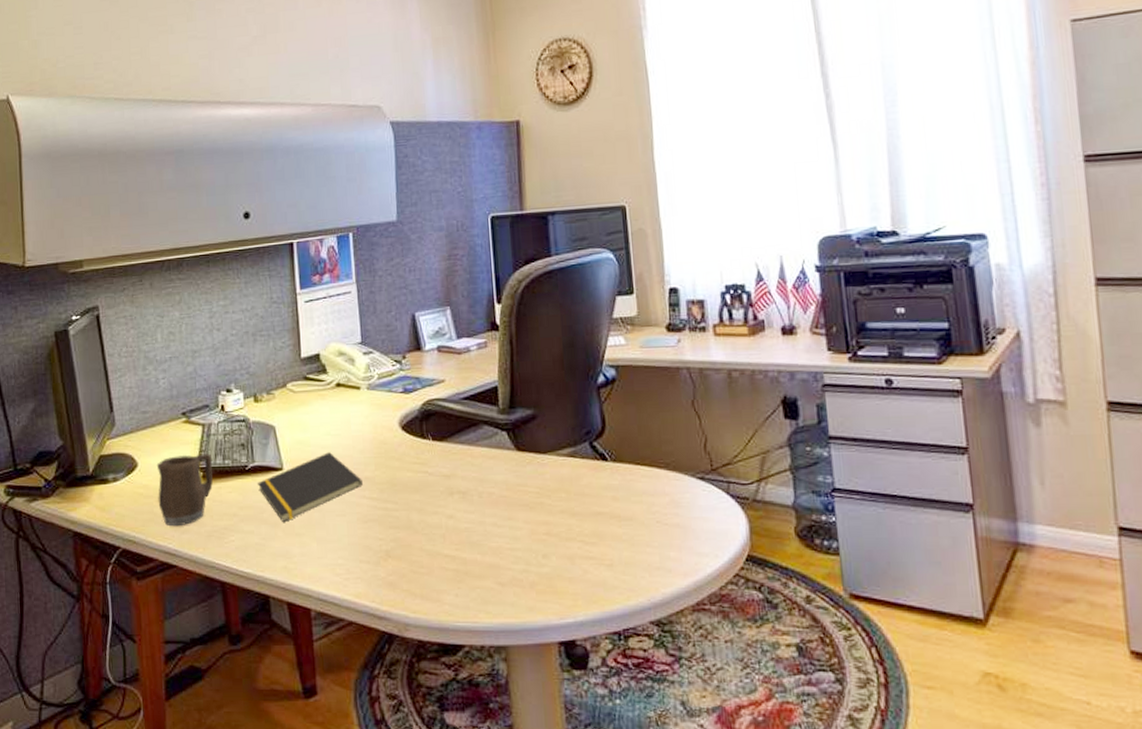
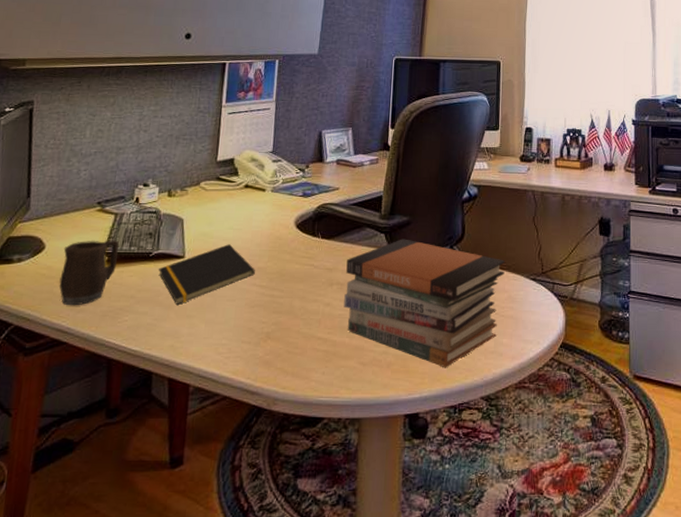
book stack: none [466,436,663,588] -> present [344,239,505,368]

